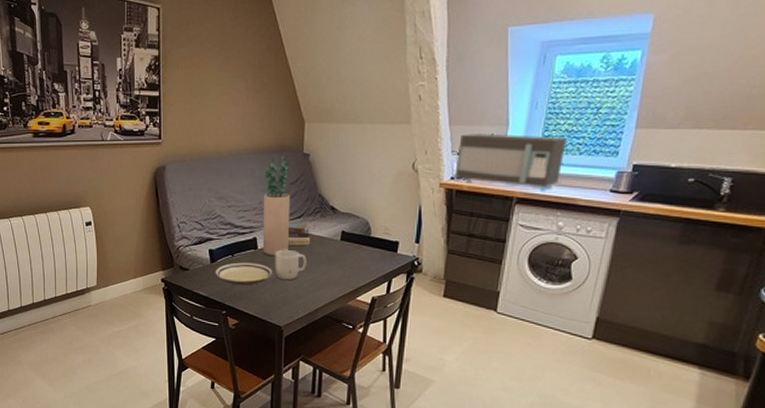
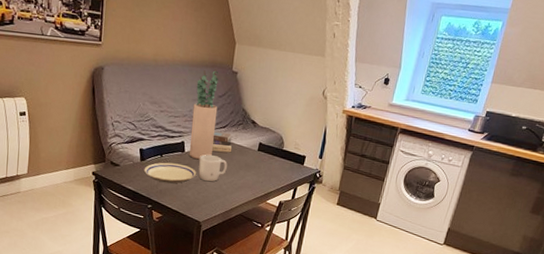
microwave: present [455,133,566,191] -> none [355,71,442,125]

